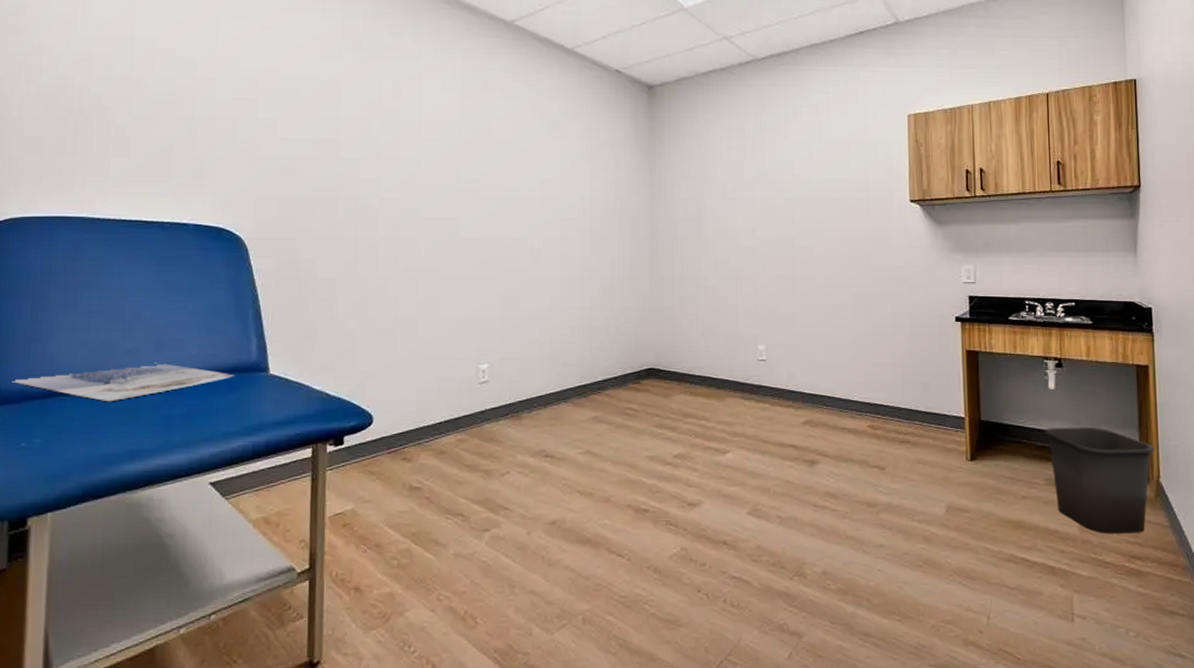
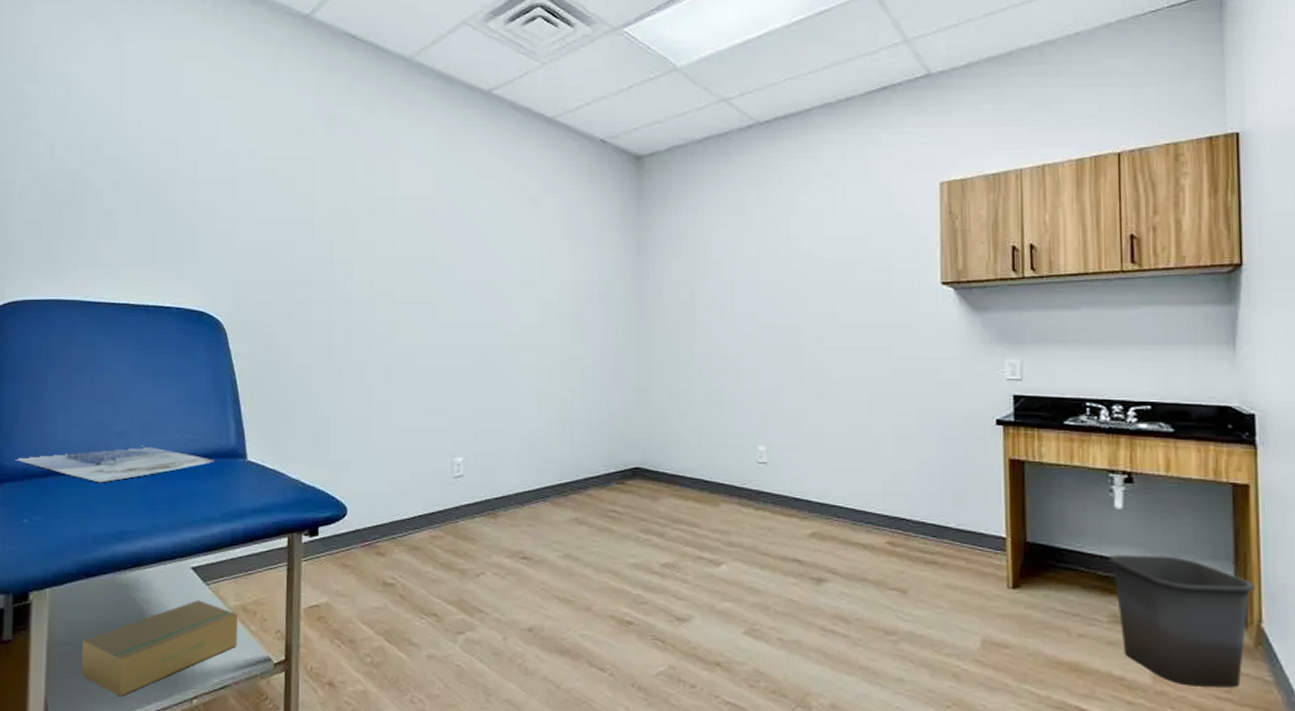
box: none [87,515,260,619] -> present [81,600,238,697]

